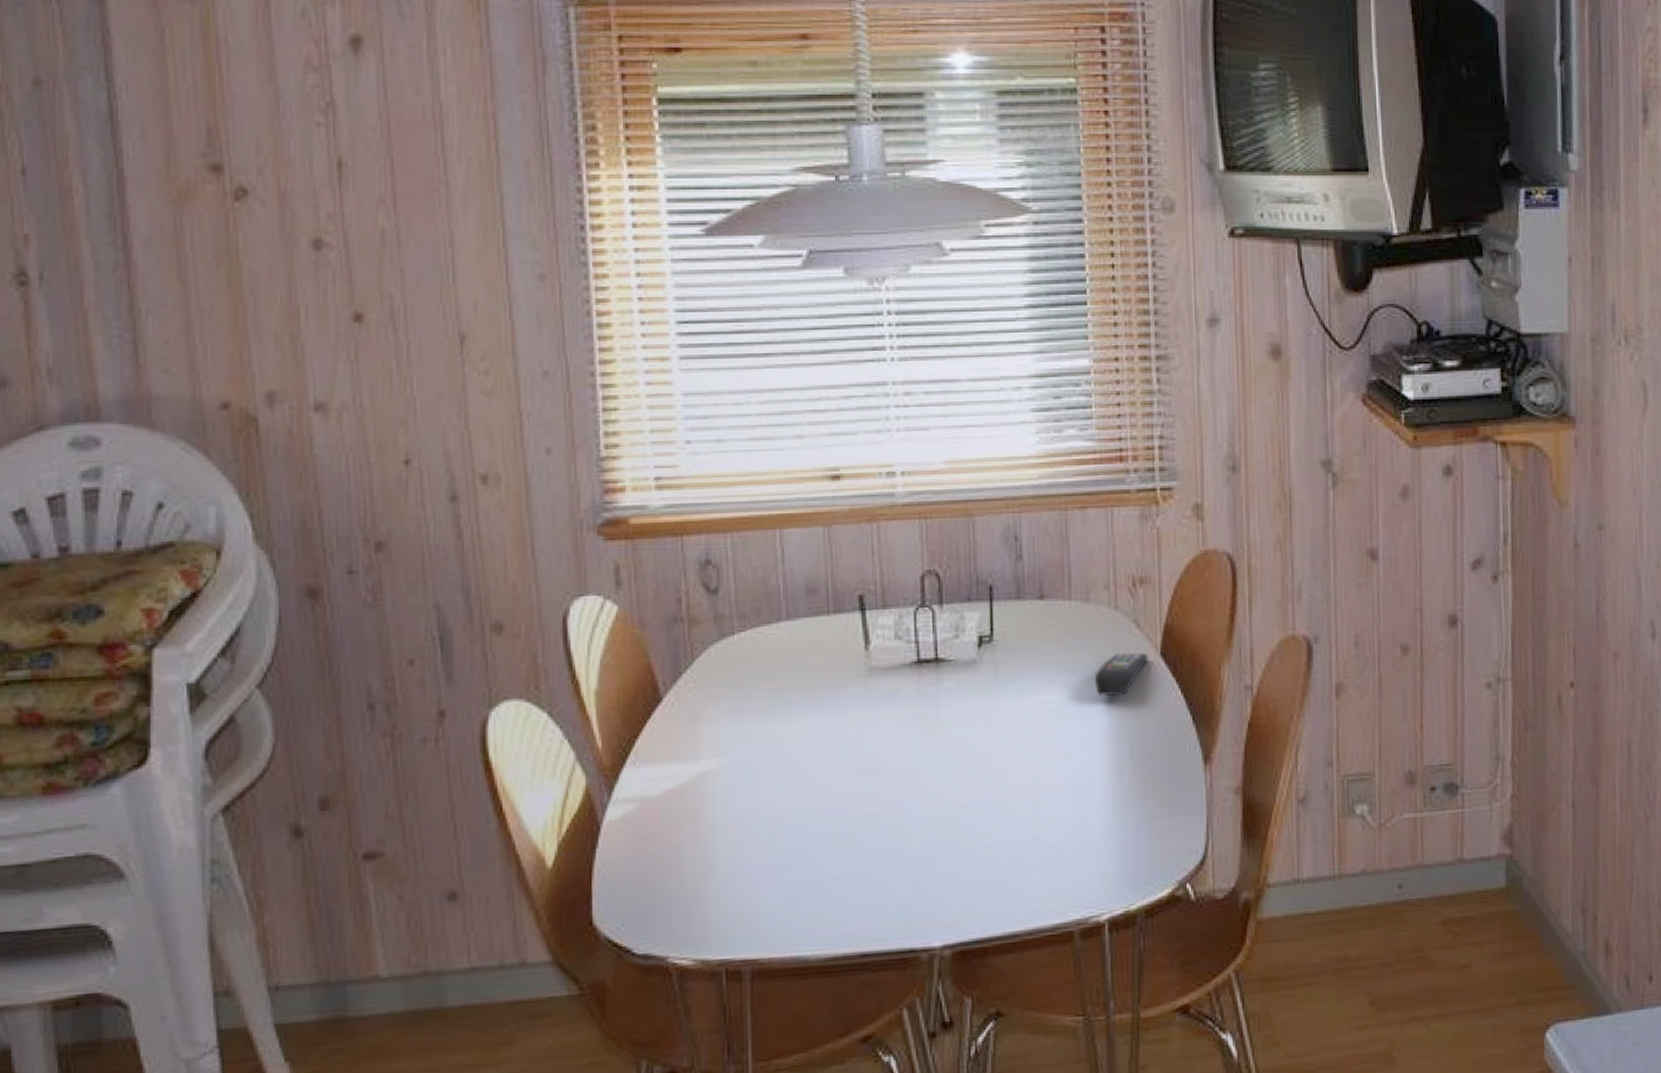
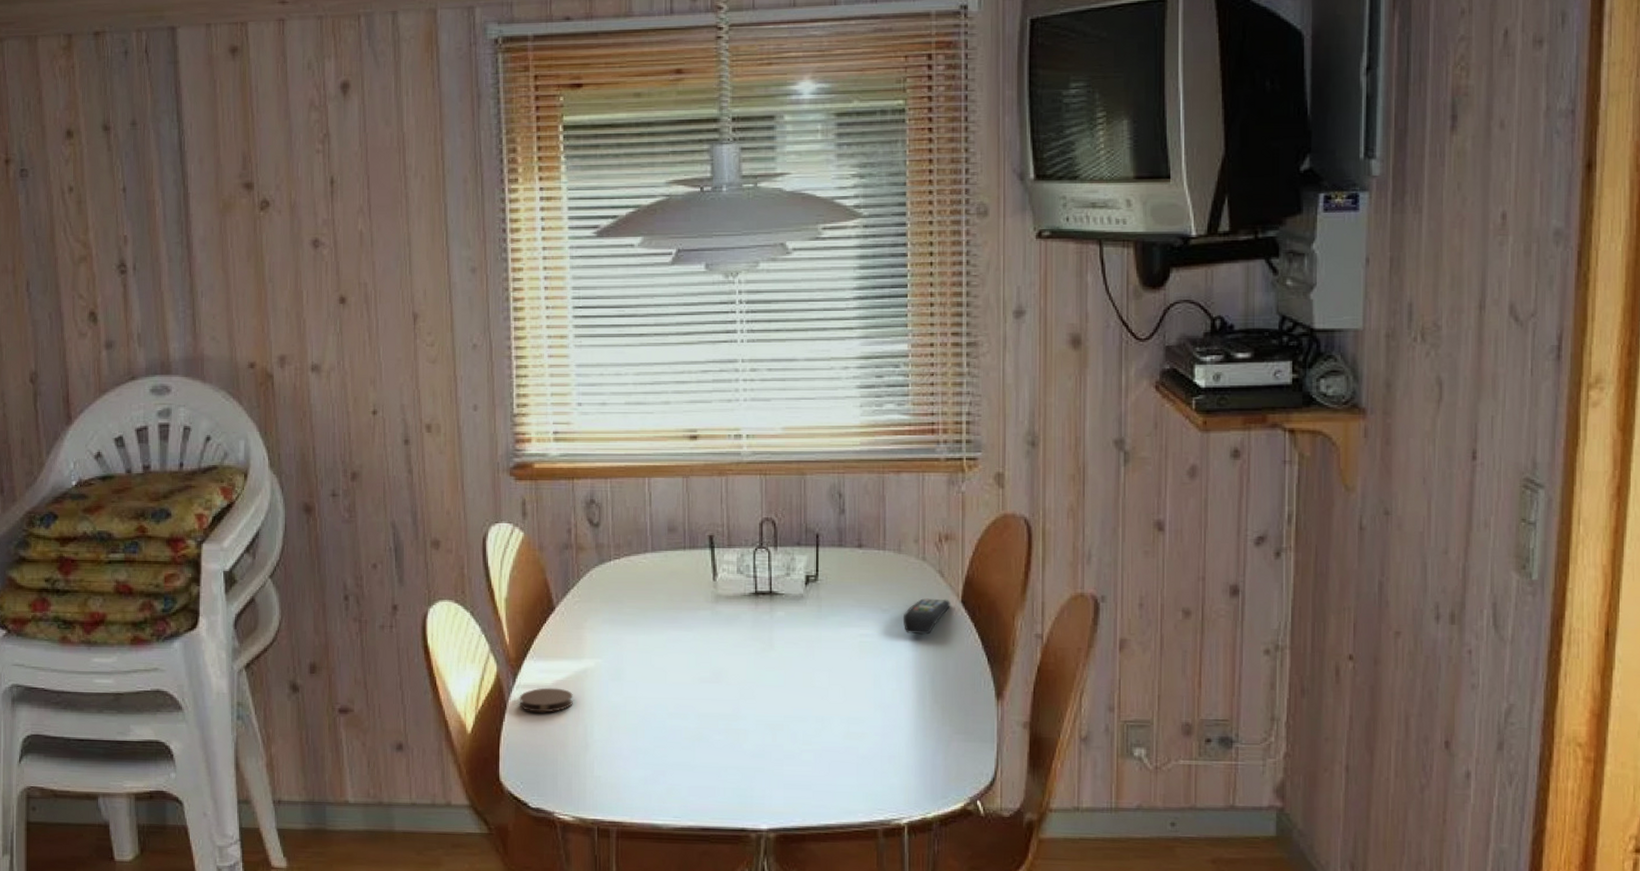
coaster: none [617,799,689,833] -> present [519,688,573,713]

